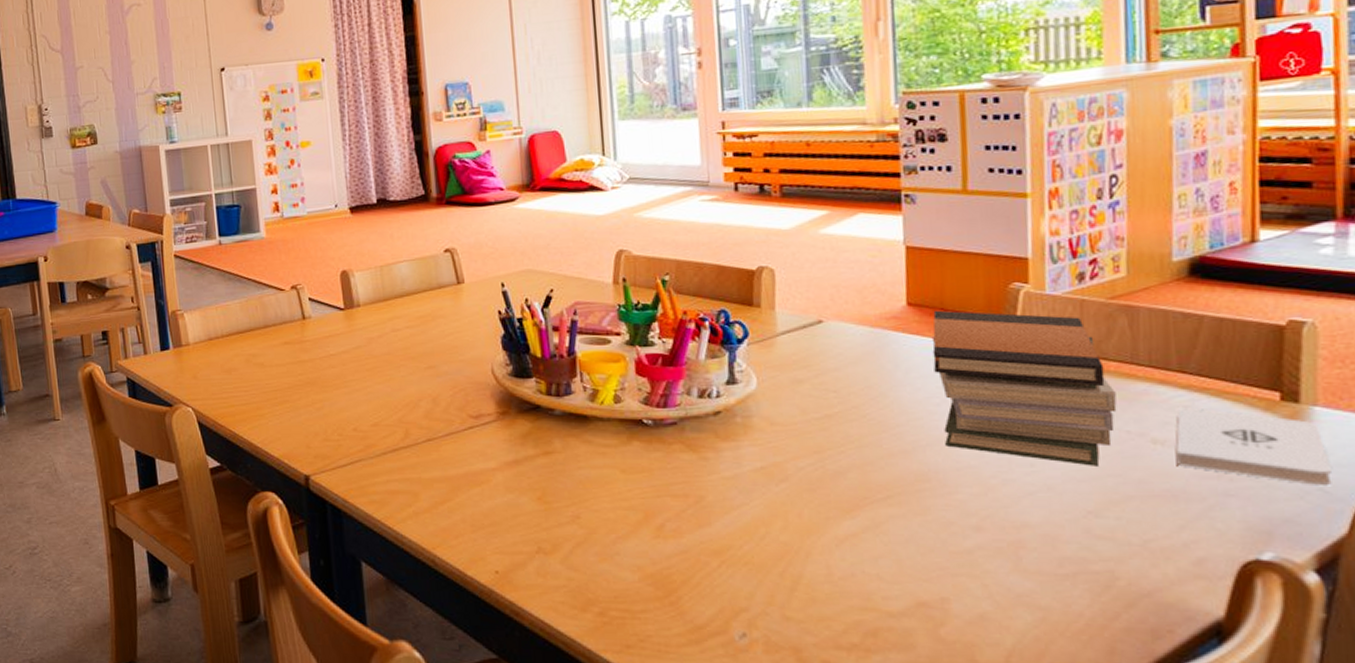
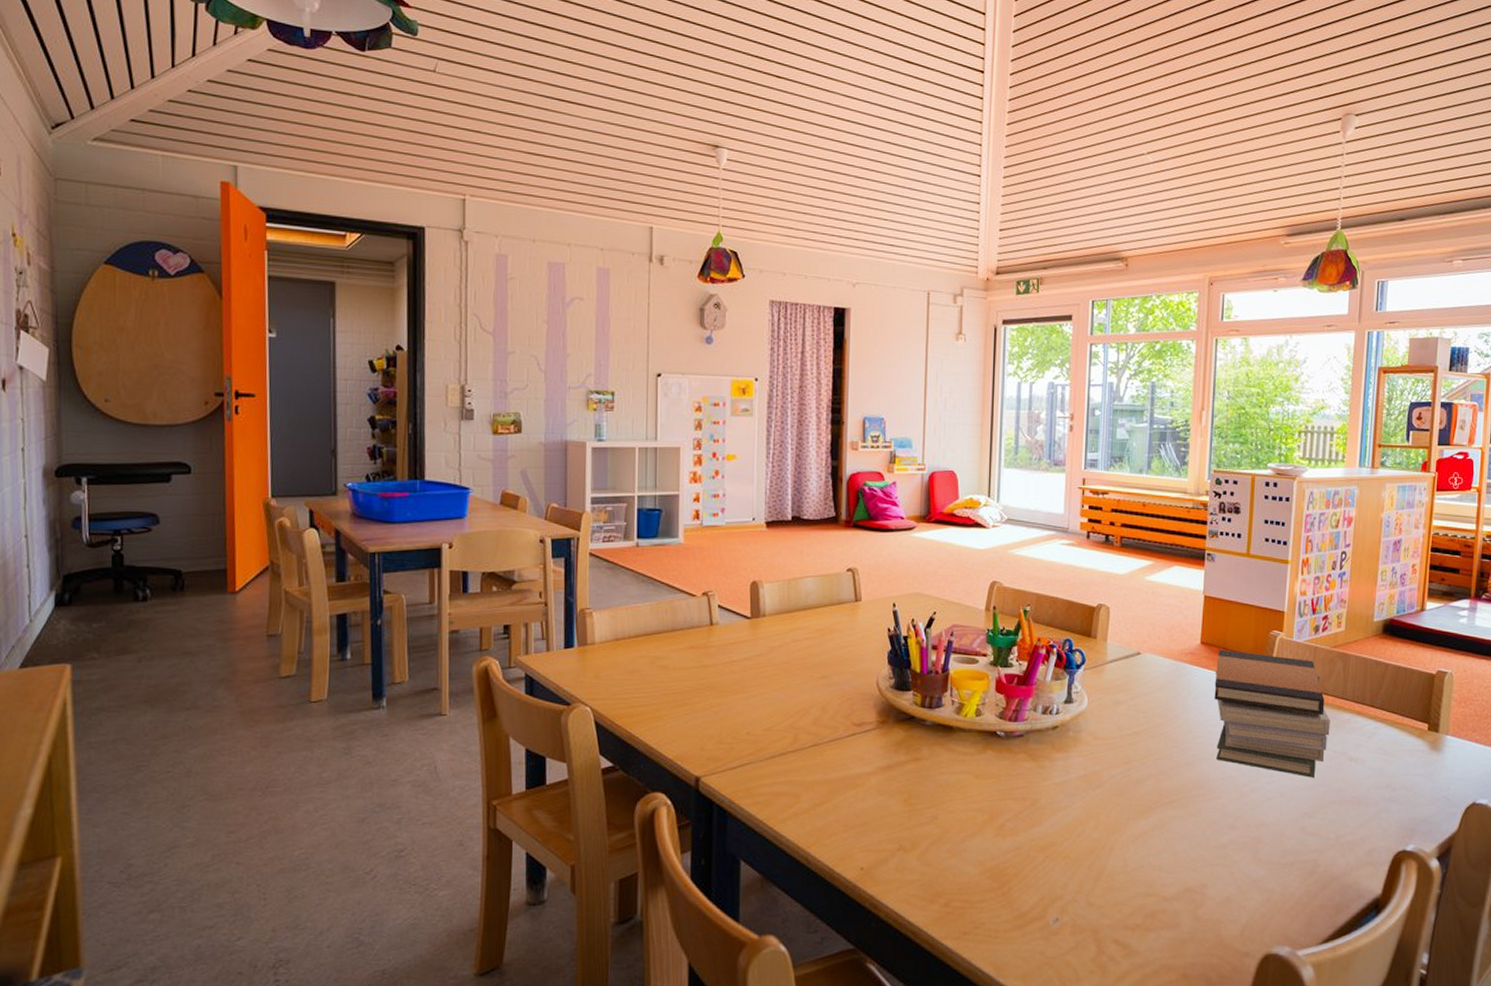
notepad: present [1175,406,1332,487] -> none [1362,732,1452,795]

